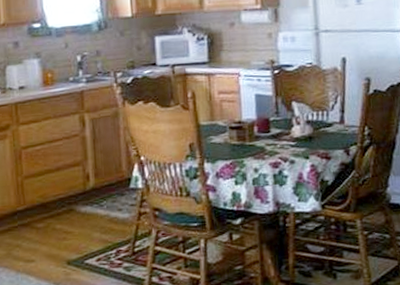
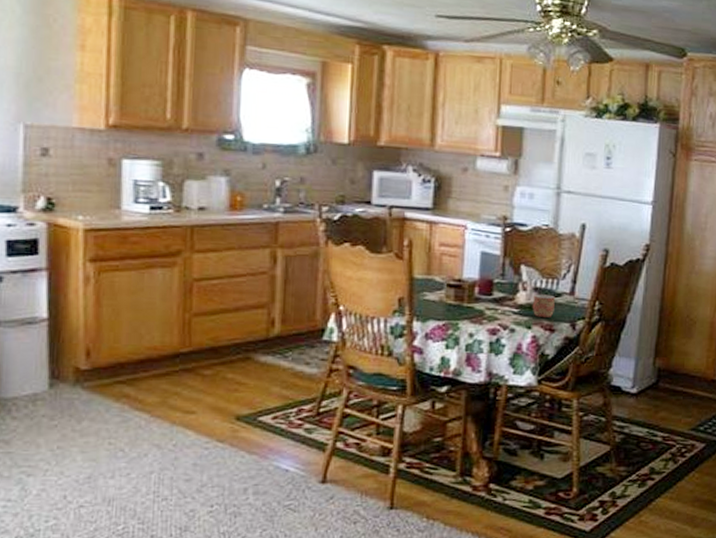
mug: none [307,125,328,147] -> present [532,294,556,317]

